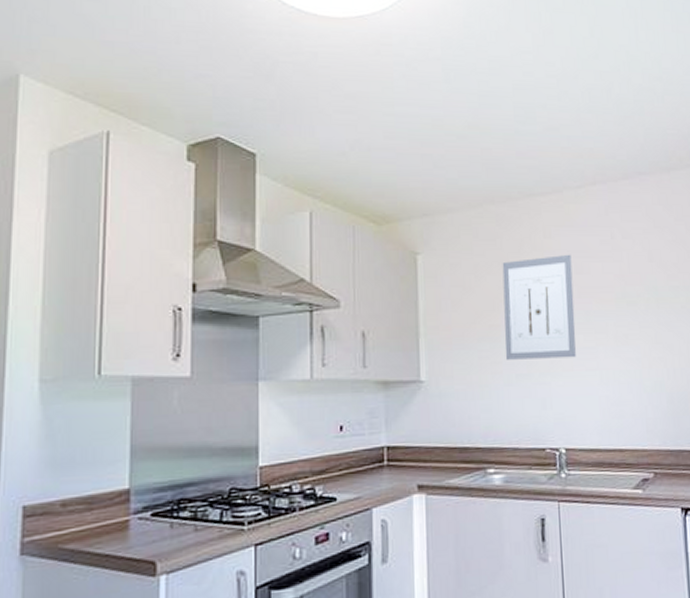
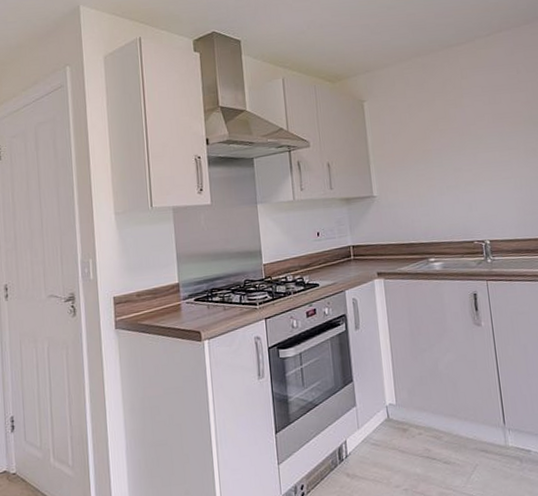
wall art: present [502,254,576,360] -> none [430,89,494,176]

